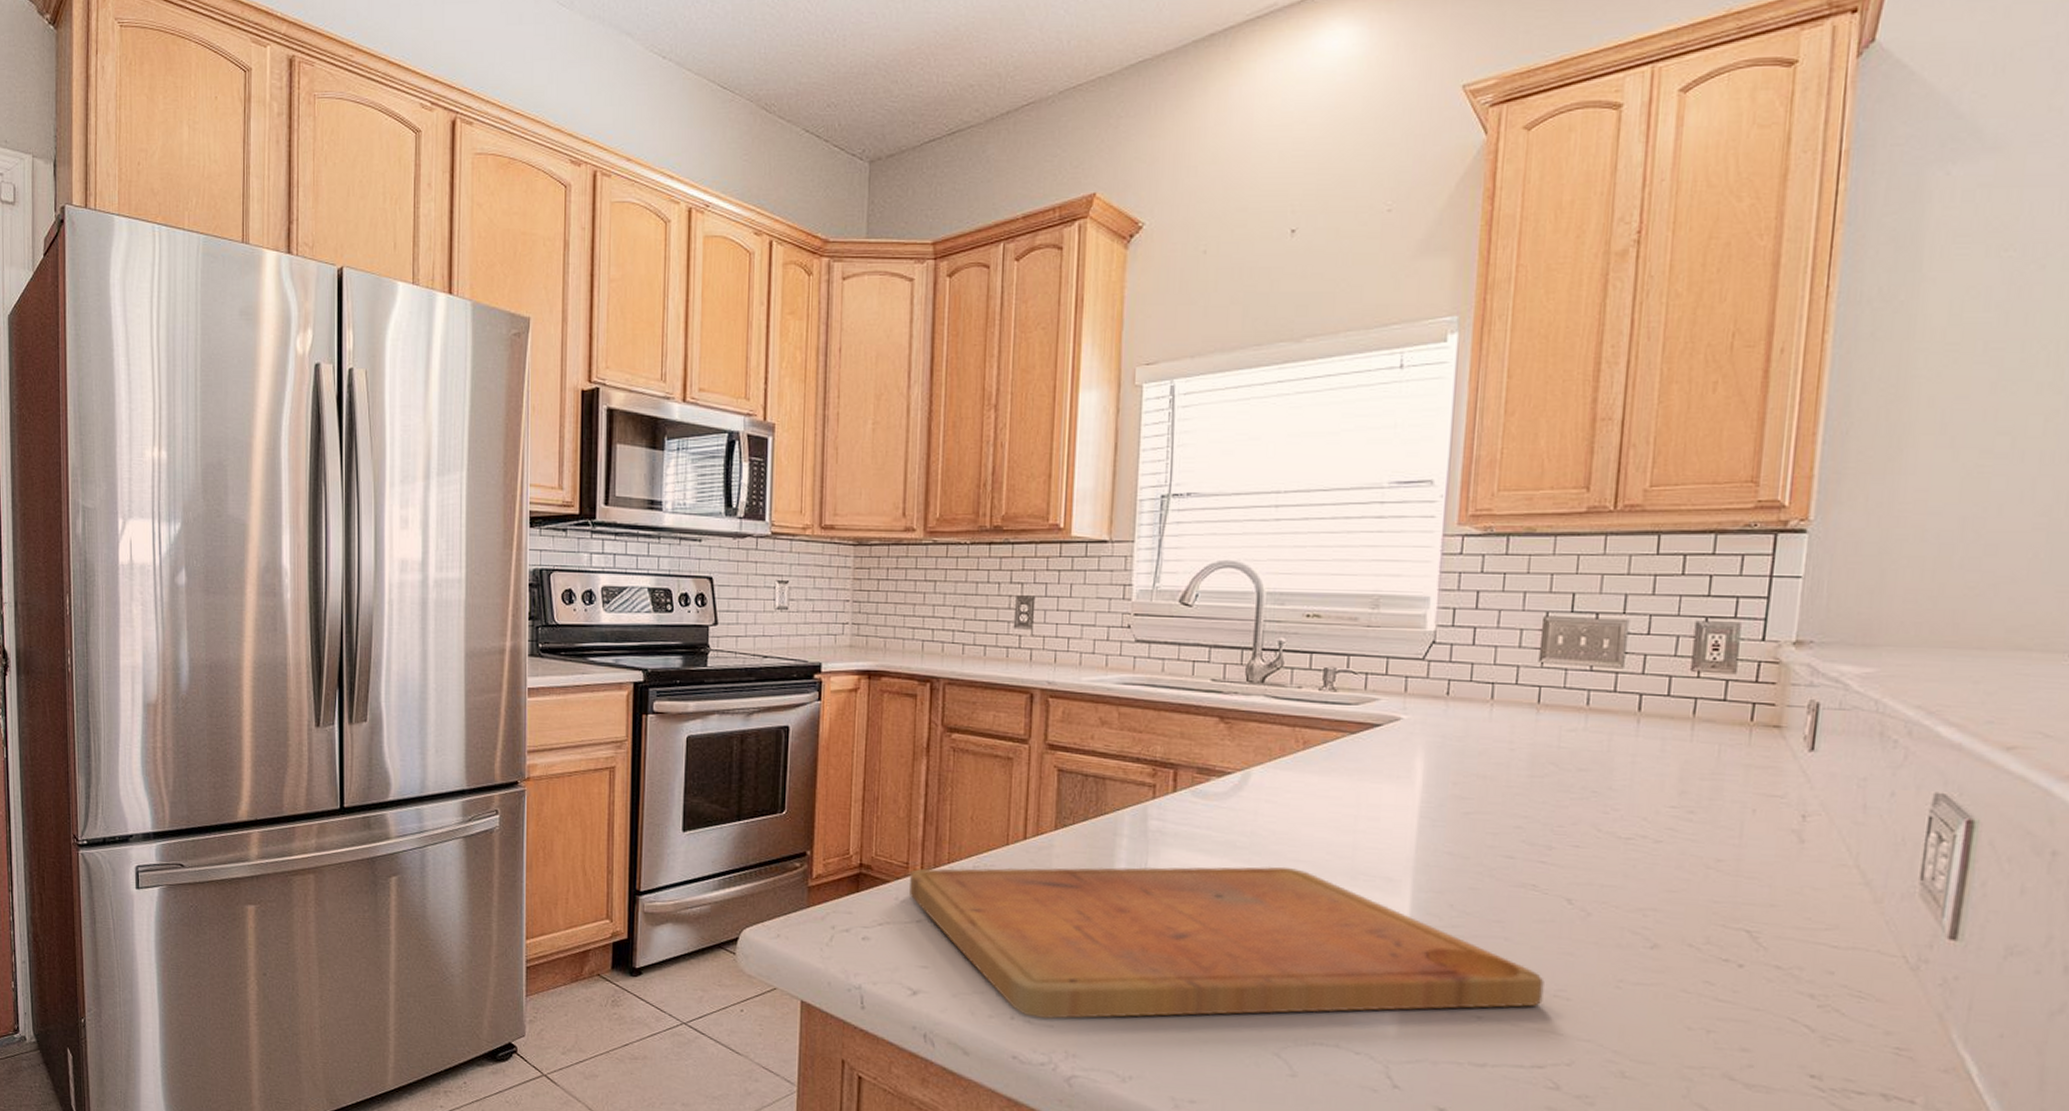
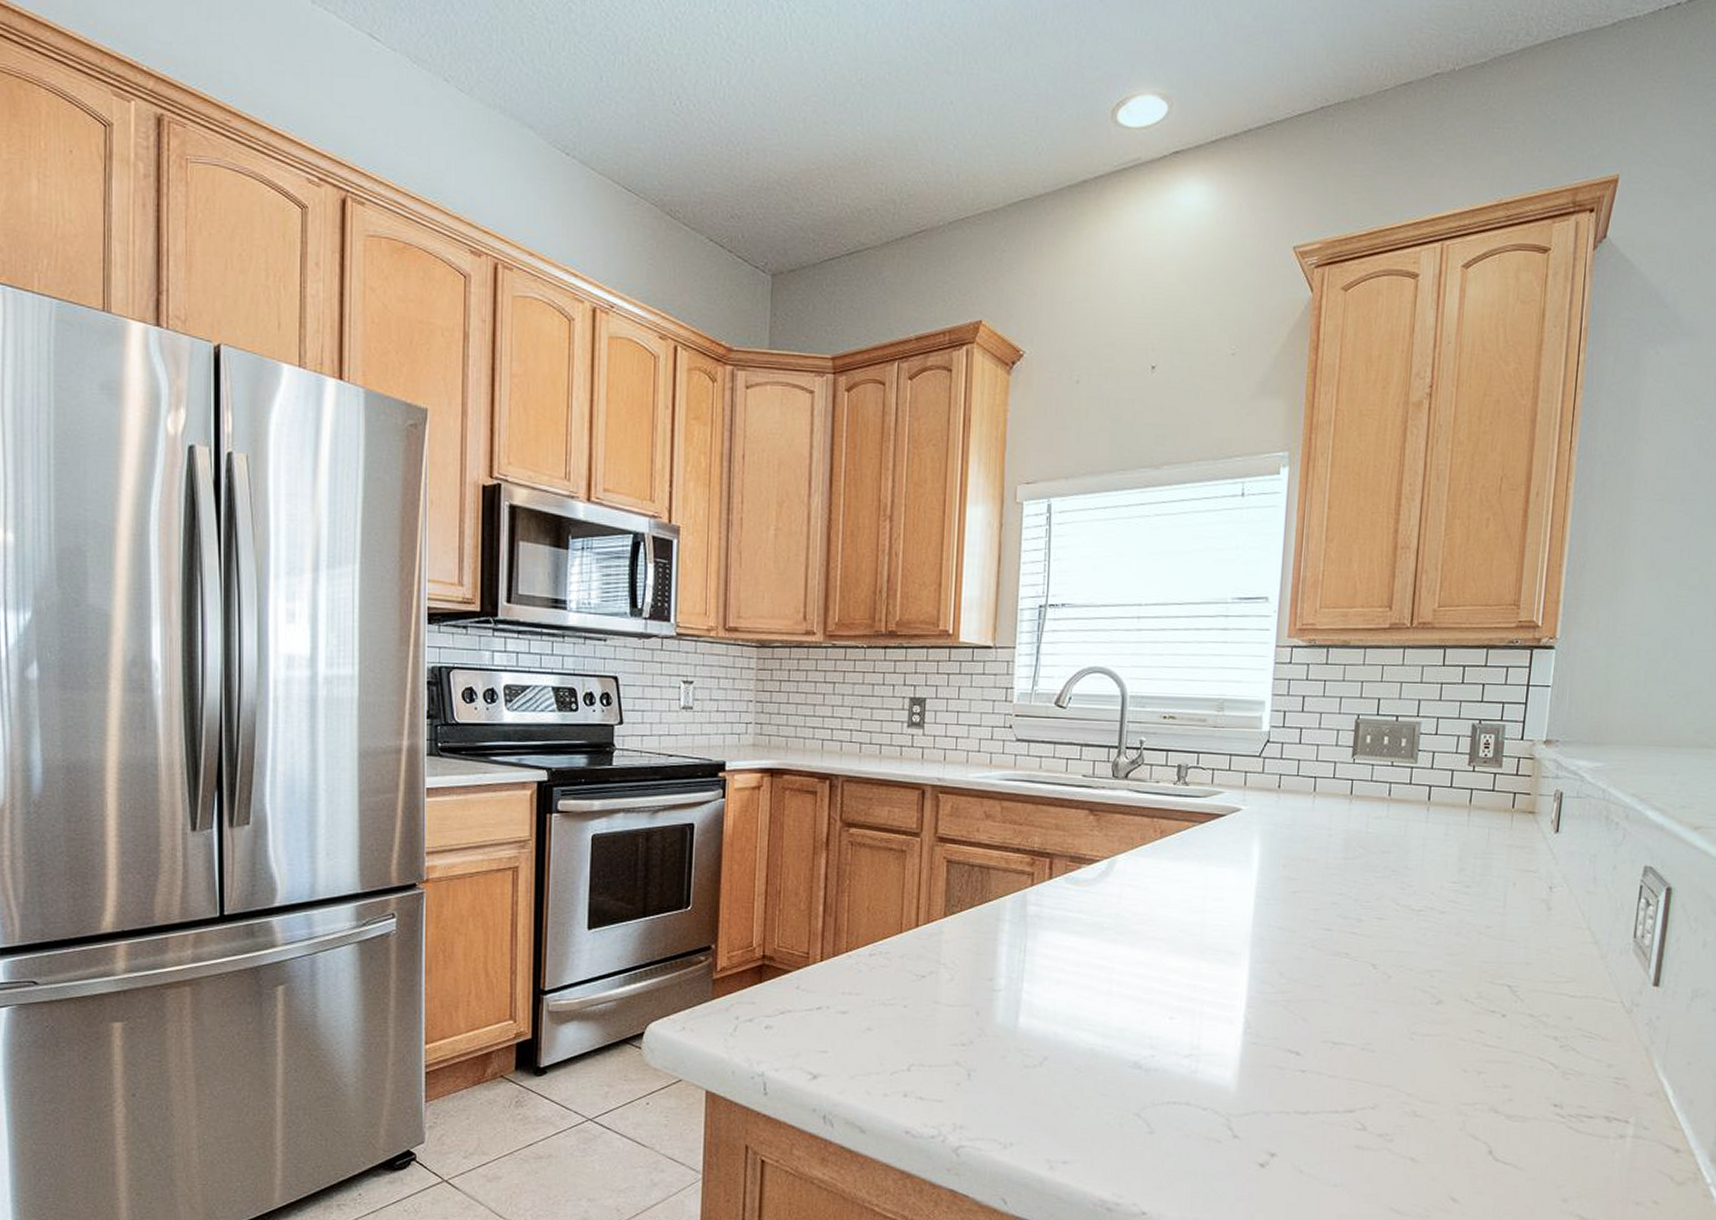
cutting board: present [910,866,1544,1019] -> none [810,944,1355,1094]

